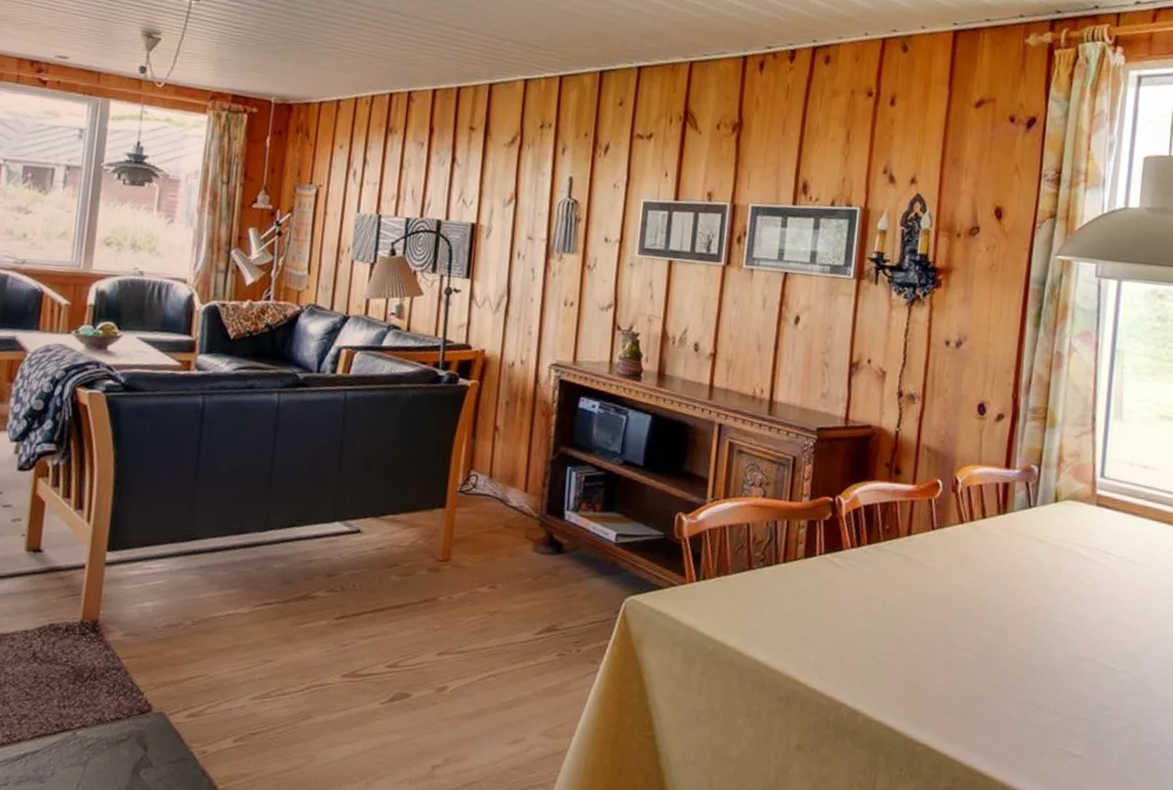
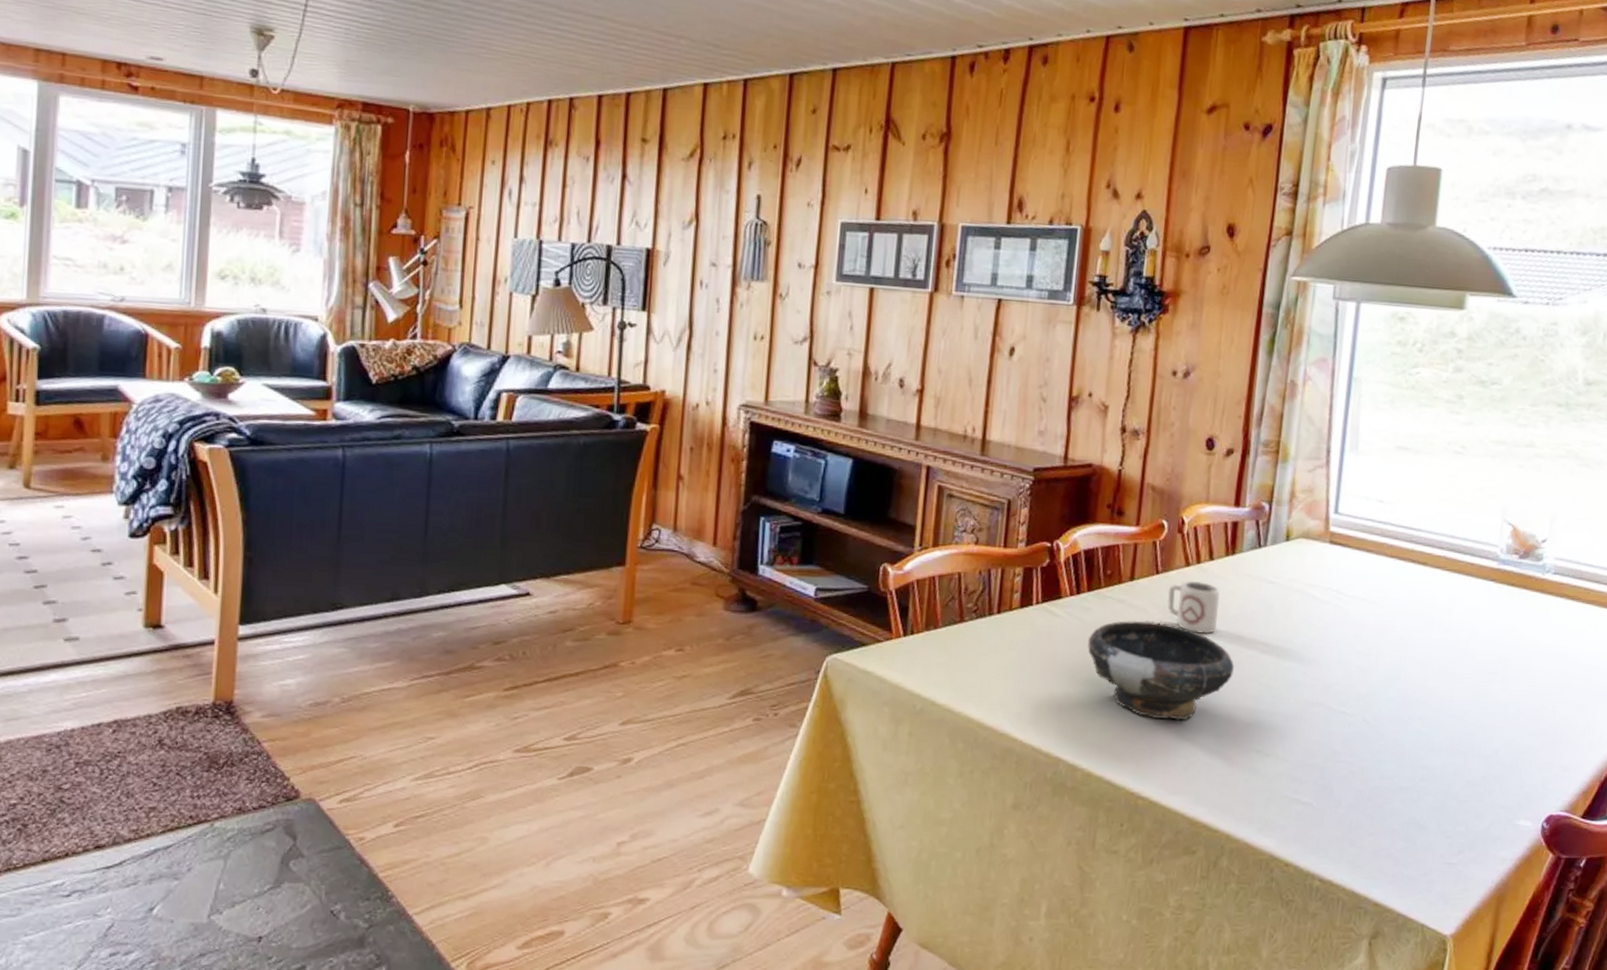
bowl: none [868,573,1008,671] -> present [1088,620,1235,721]
cup: none [942,537,992,588] -> present [1167,581,1220,634]

